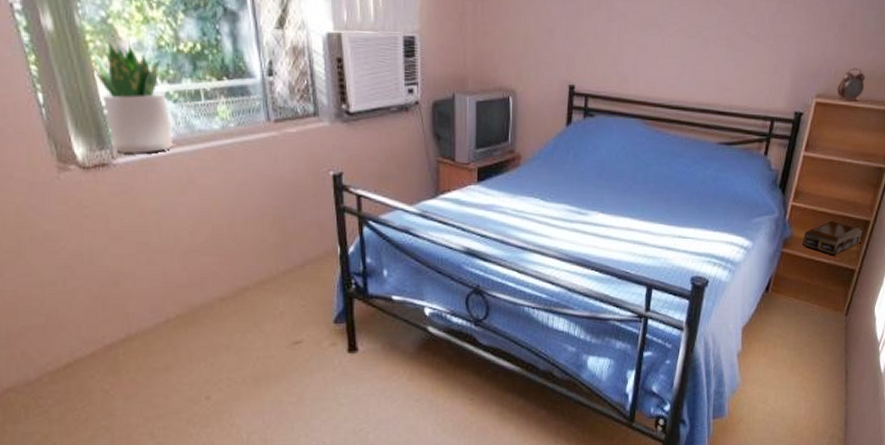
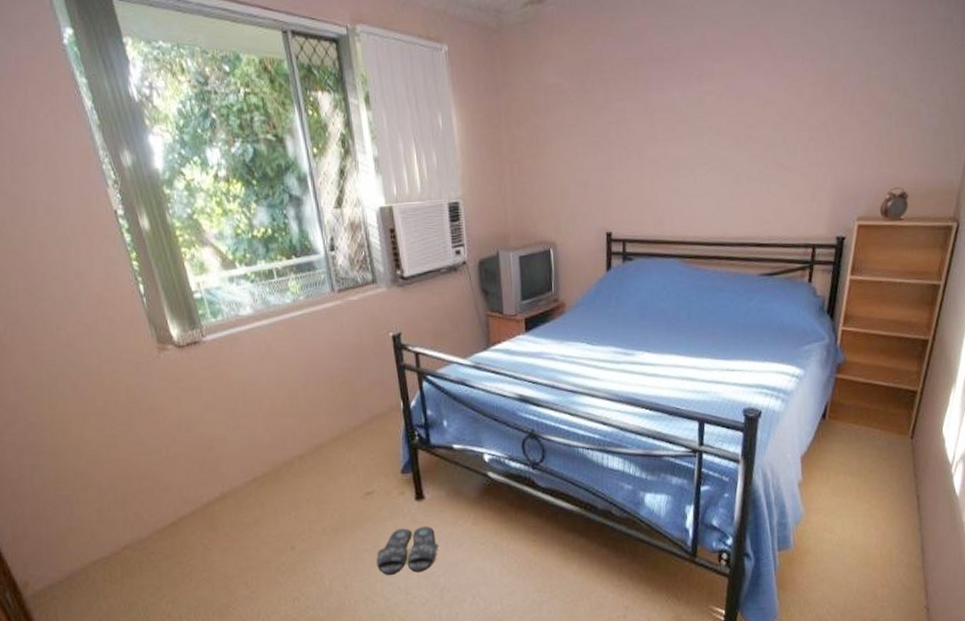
planter: present [90,36,173,153] -> none [180,226,252,331]
slippers: none [301,380,370,430] -> present [376,526,439,575]
decorative box: present [802,221,862,257] -> none [856,343,921,379]

